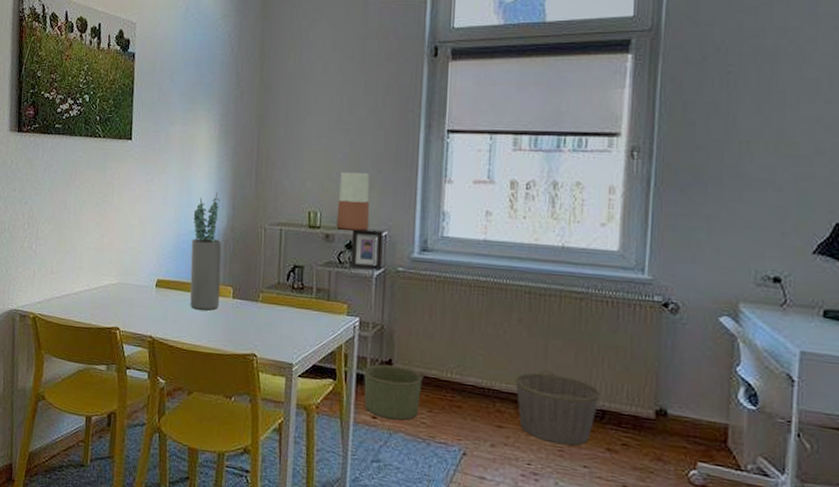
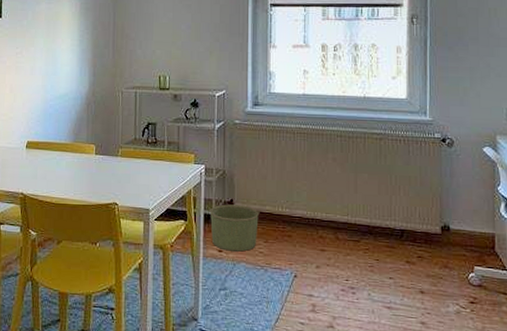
vase: present [190,192,222,311] -> none [57,61,85,167]
vase: present [336,172,370,231] -> none [183,41,210,91]
picture frame: present [351,229,384,271] -> none [196,89,222,124]
basket: present [515,370,601,446] -> none [333,200,399,262]

